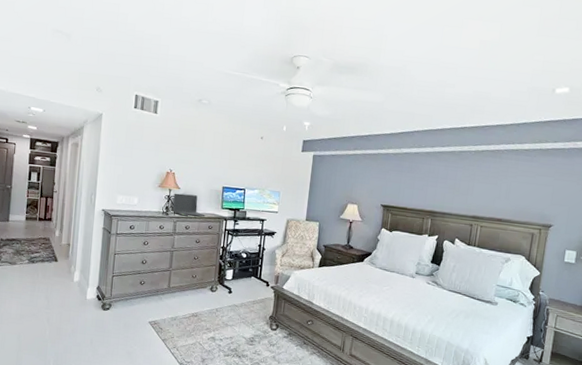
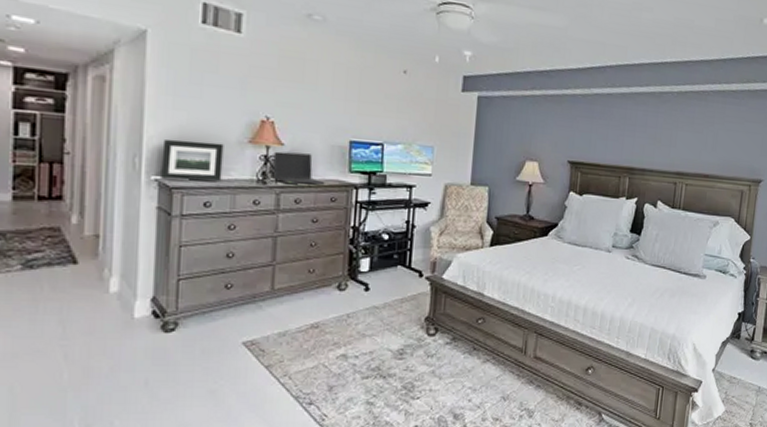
picture frame: none [106,184,144,213] -> present [161,139,224,182]

